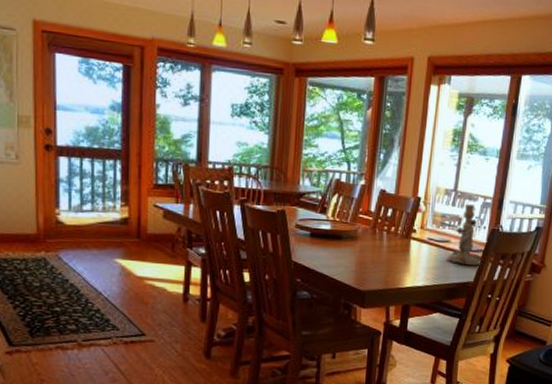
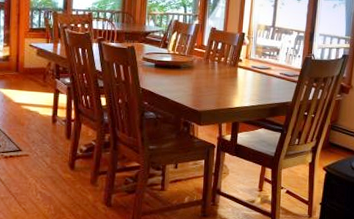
candlestick: present [446,203,483,266] -> none [268,37,299,89]

